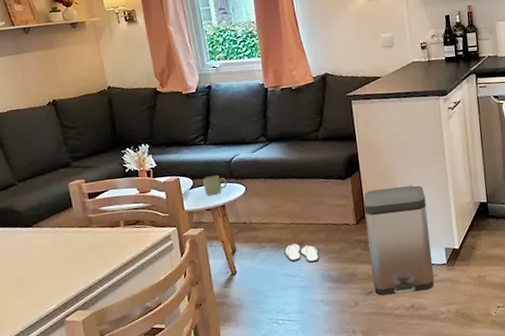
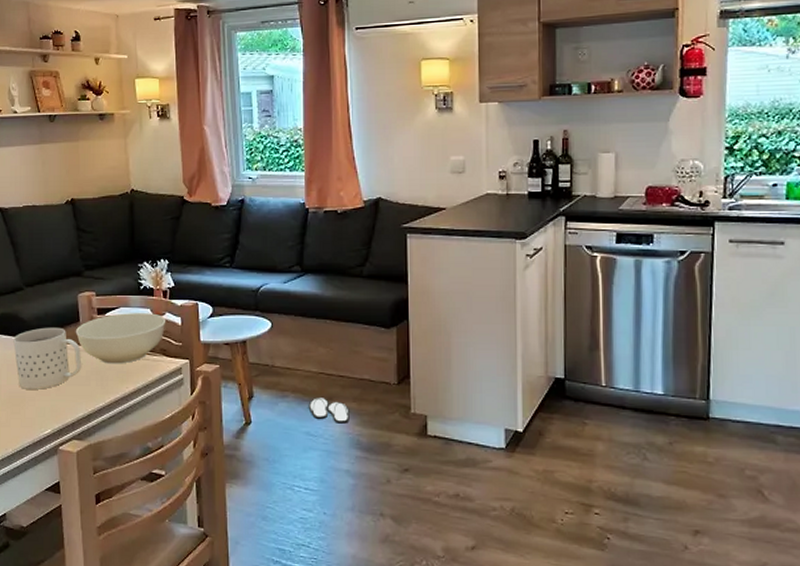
mug: none [11,214,79,273] -> present [13,327,82,390]
bowl: none [69,191,152,240] -> present [75,313,166,364]
mug: present [203,175,227,196] -> none [224,305,251,328]
pedal bin: present [363,185,434,296] -> none [409,345,488,478]

